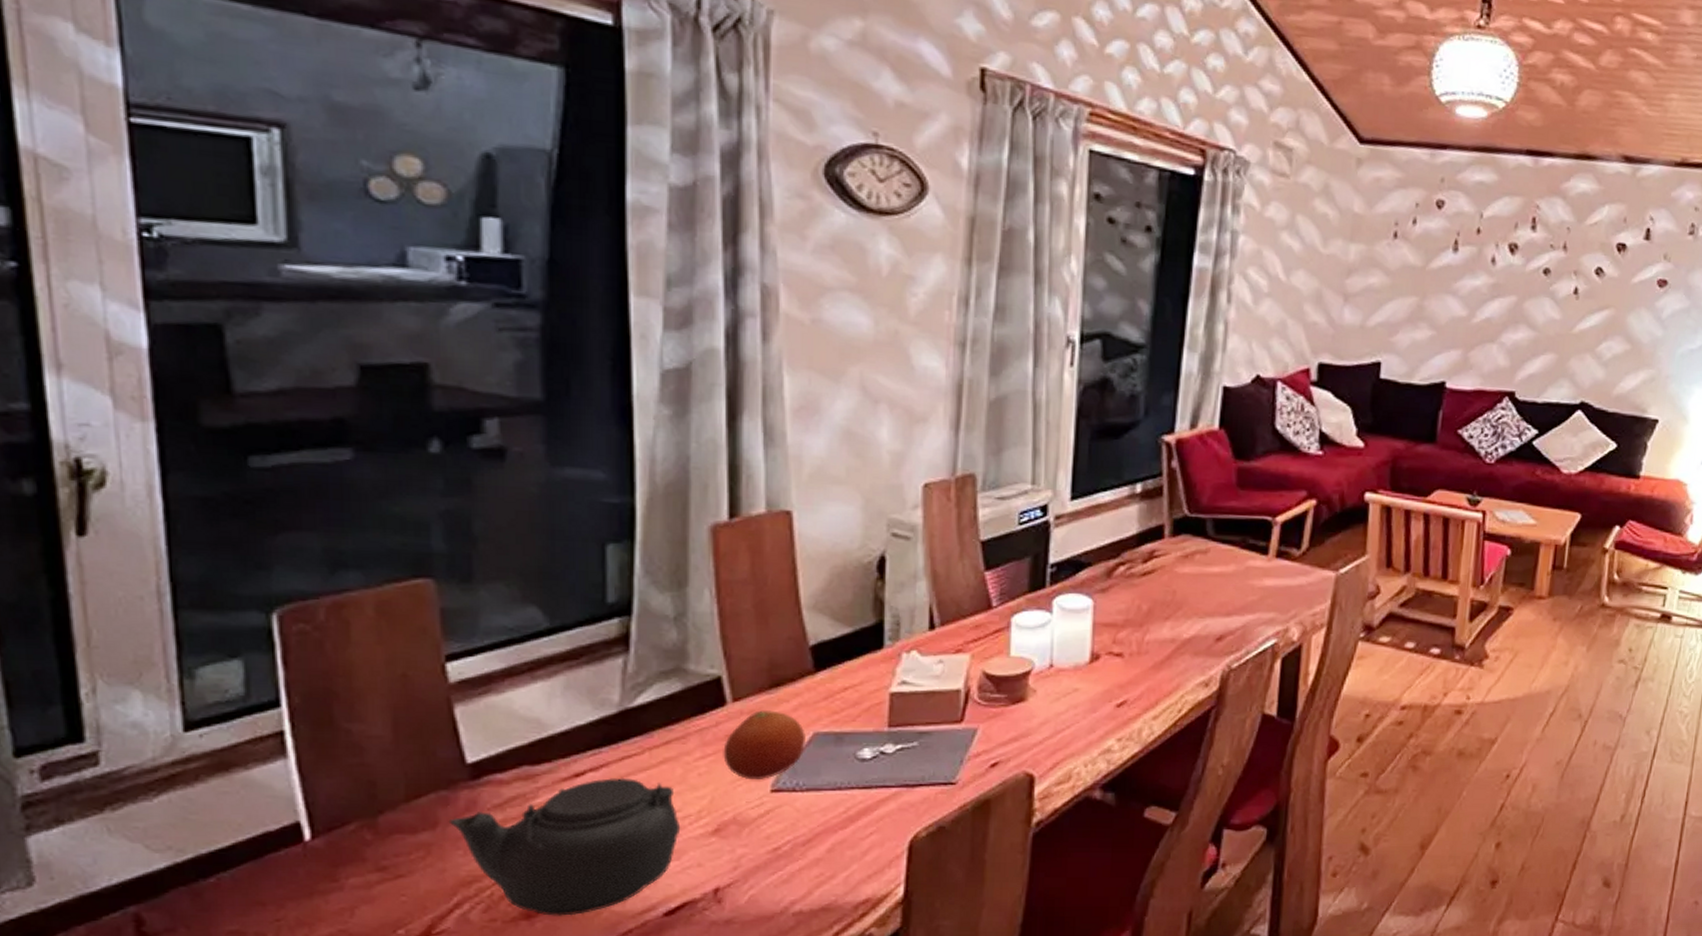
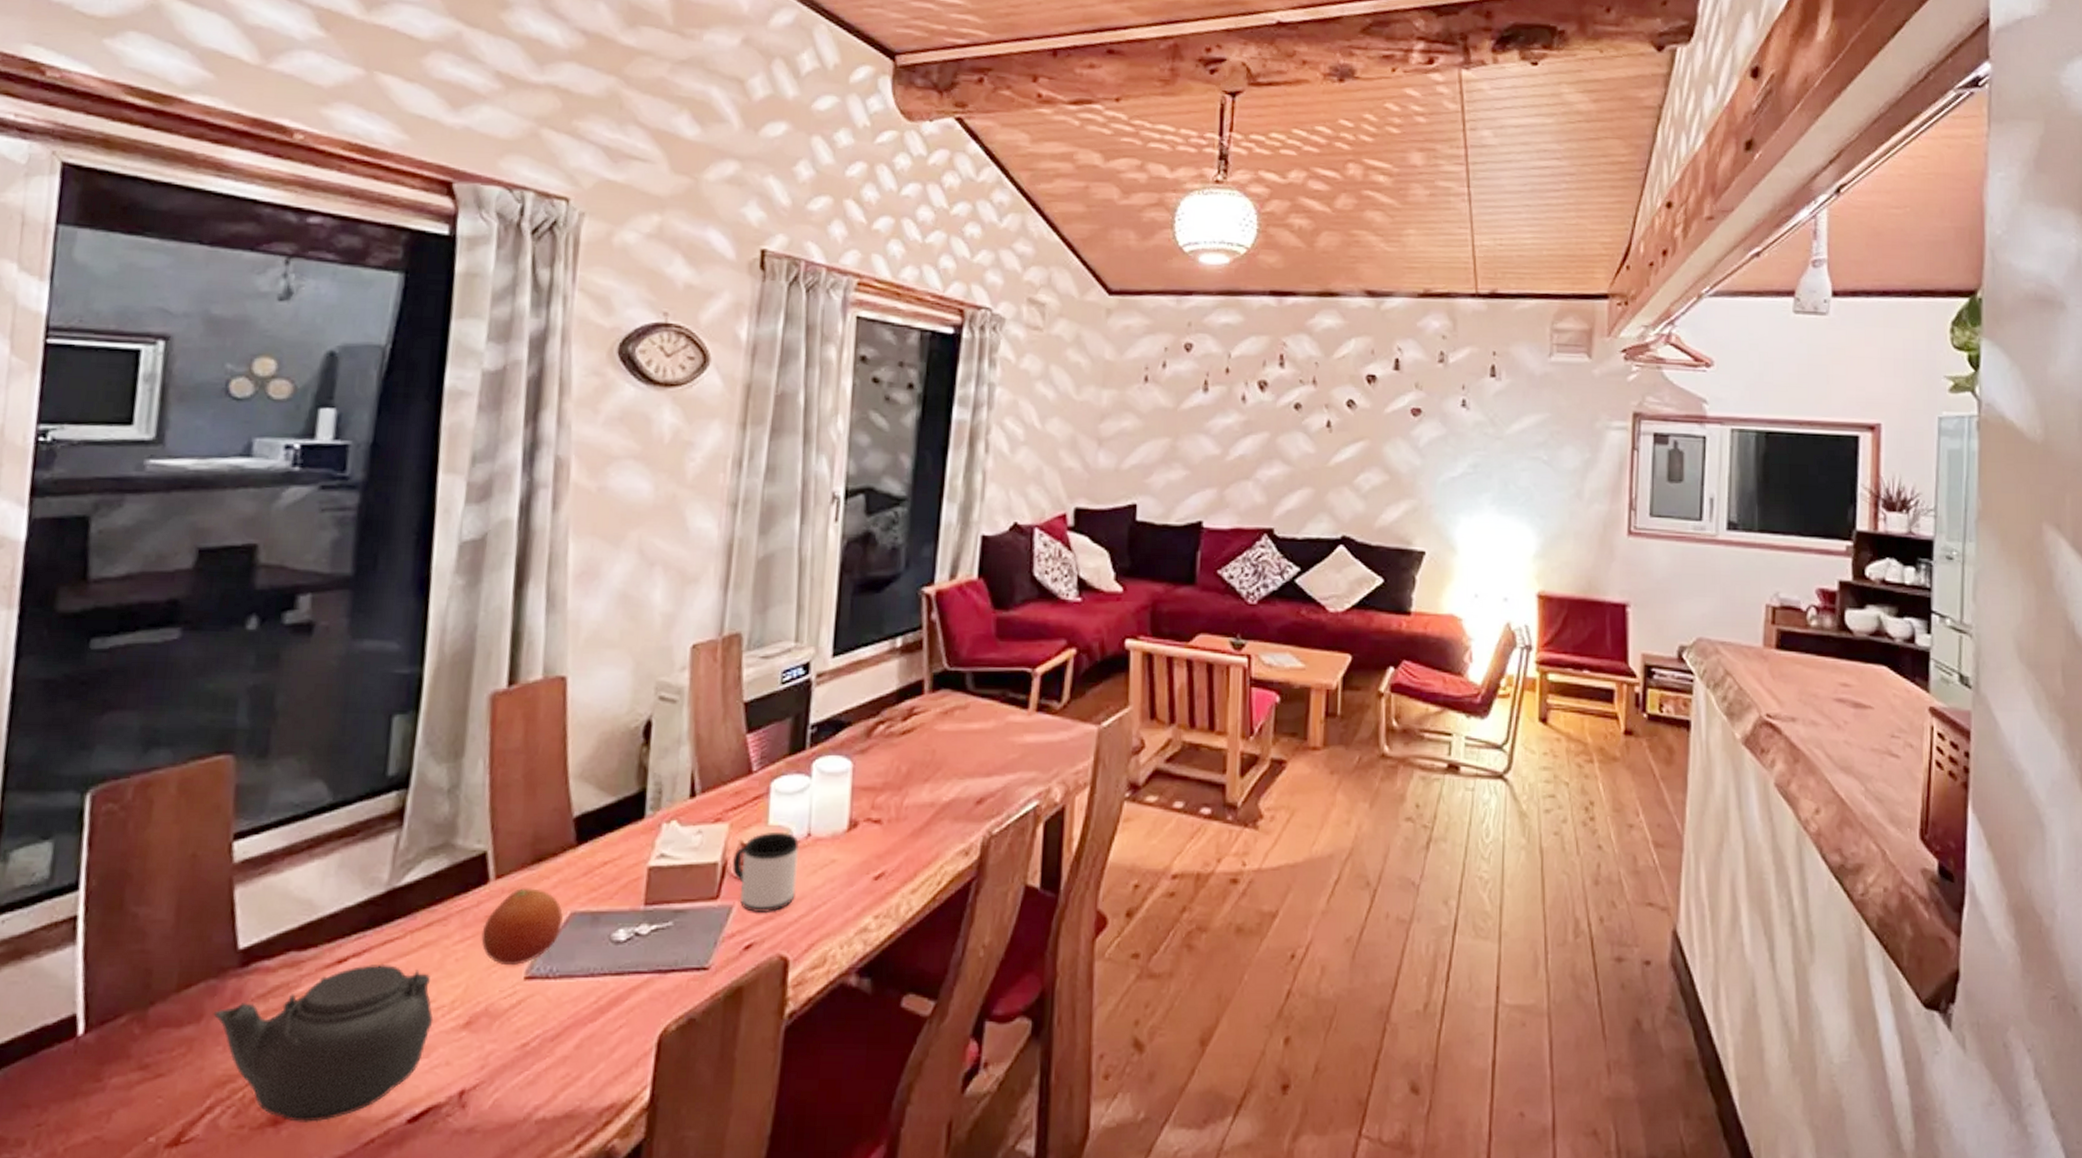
mug: none [975,663,1042,736] -> present [732,833,800,914]

